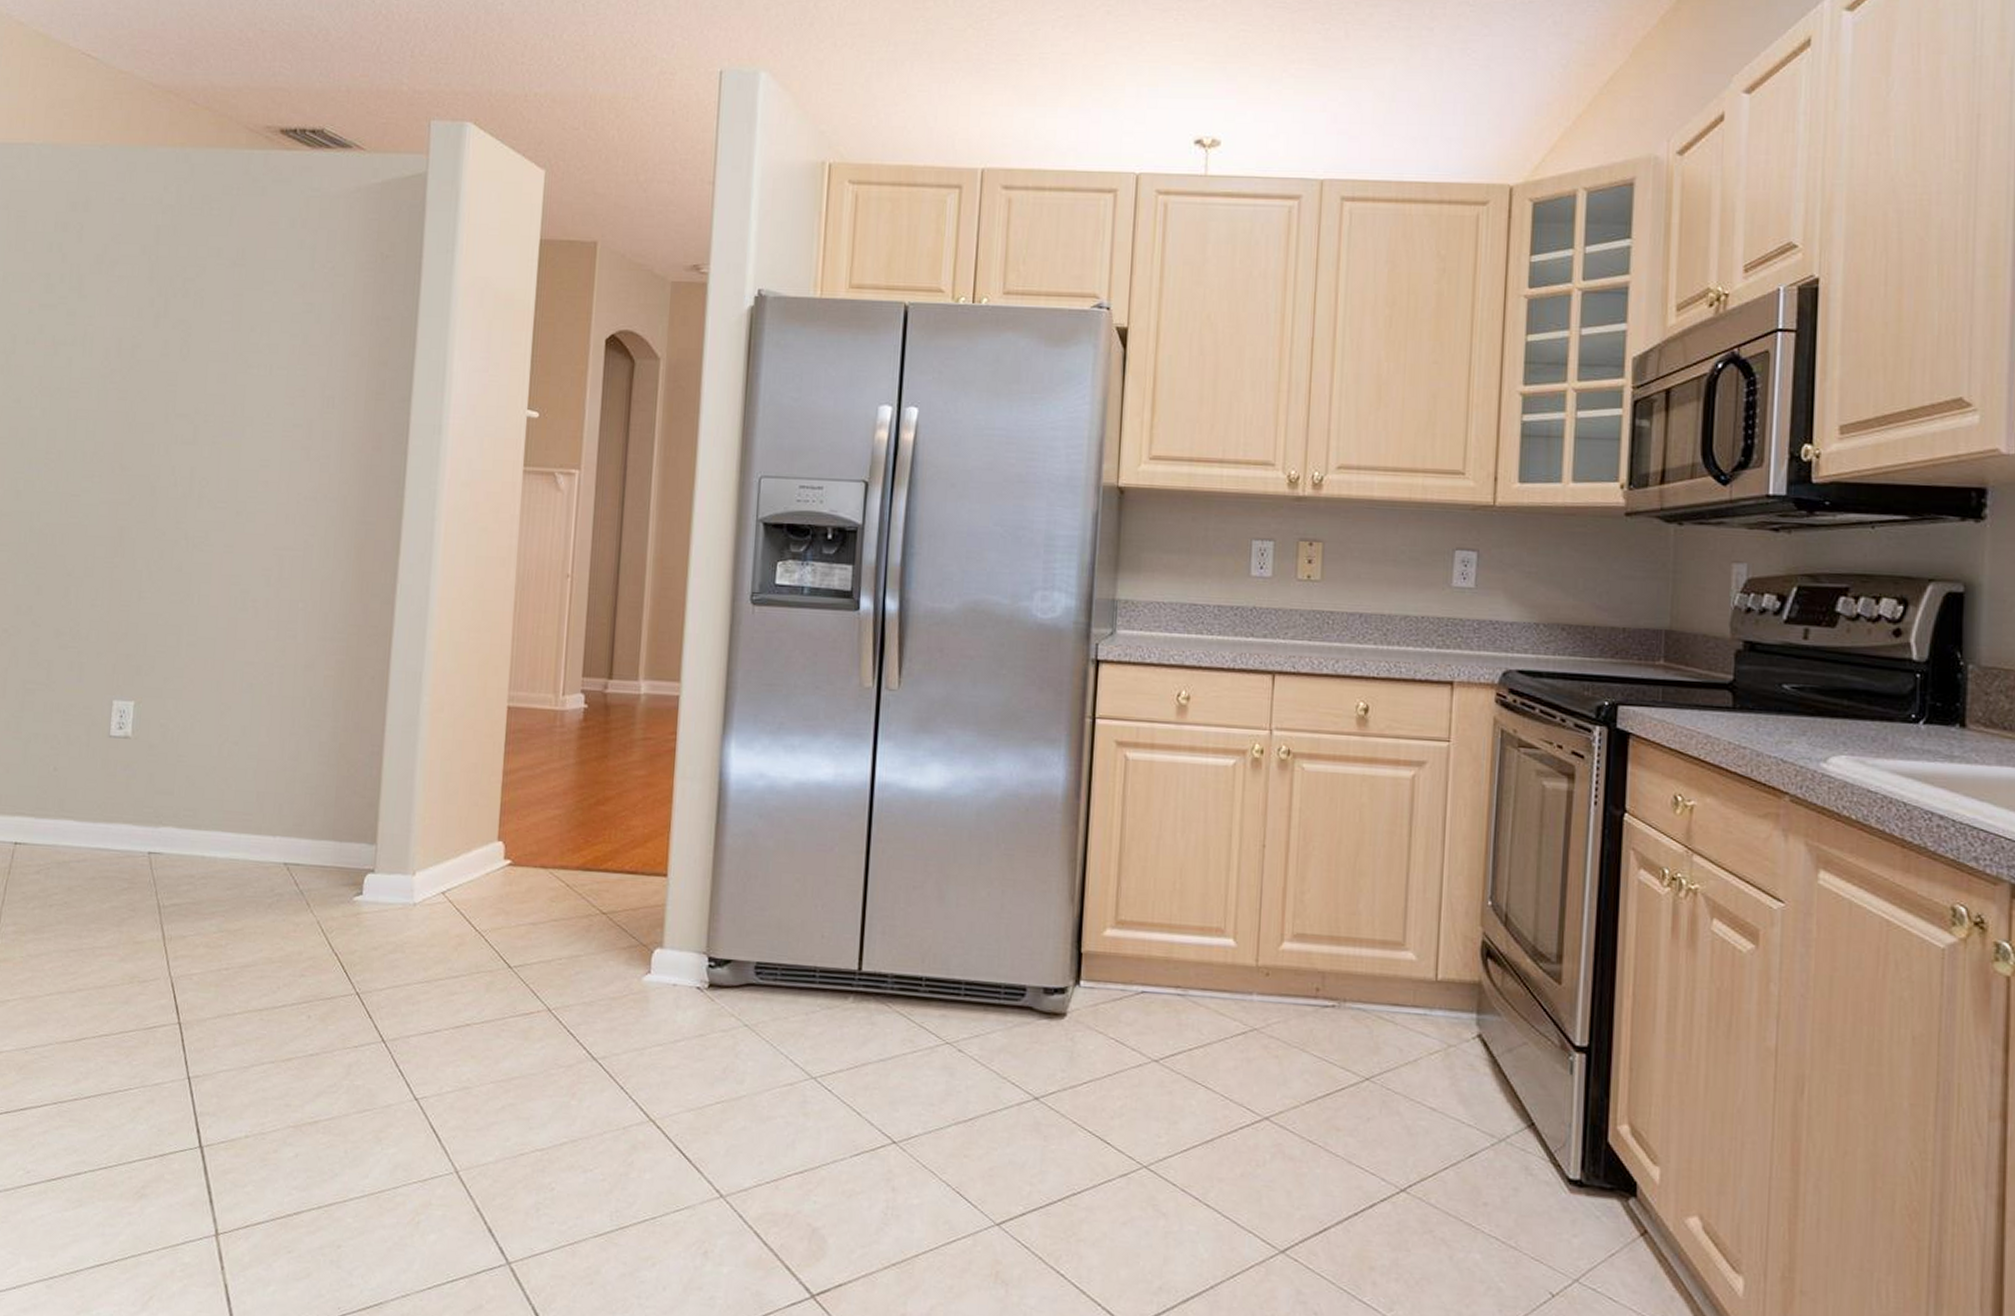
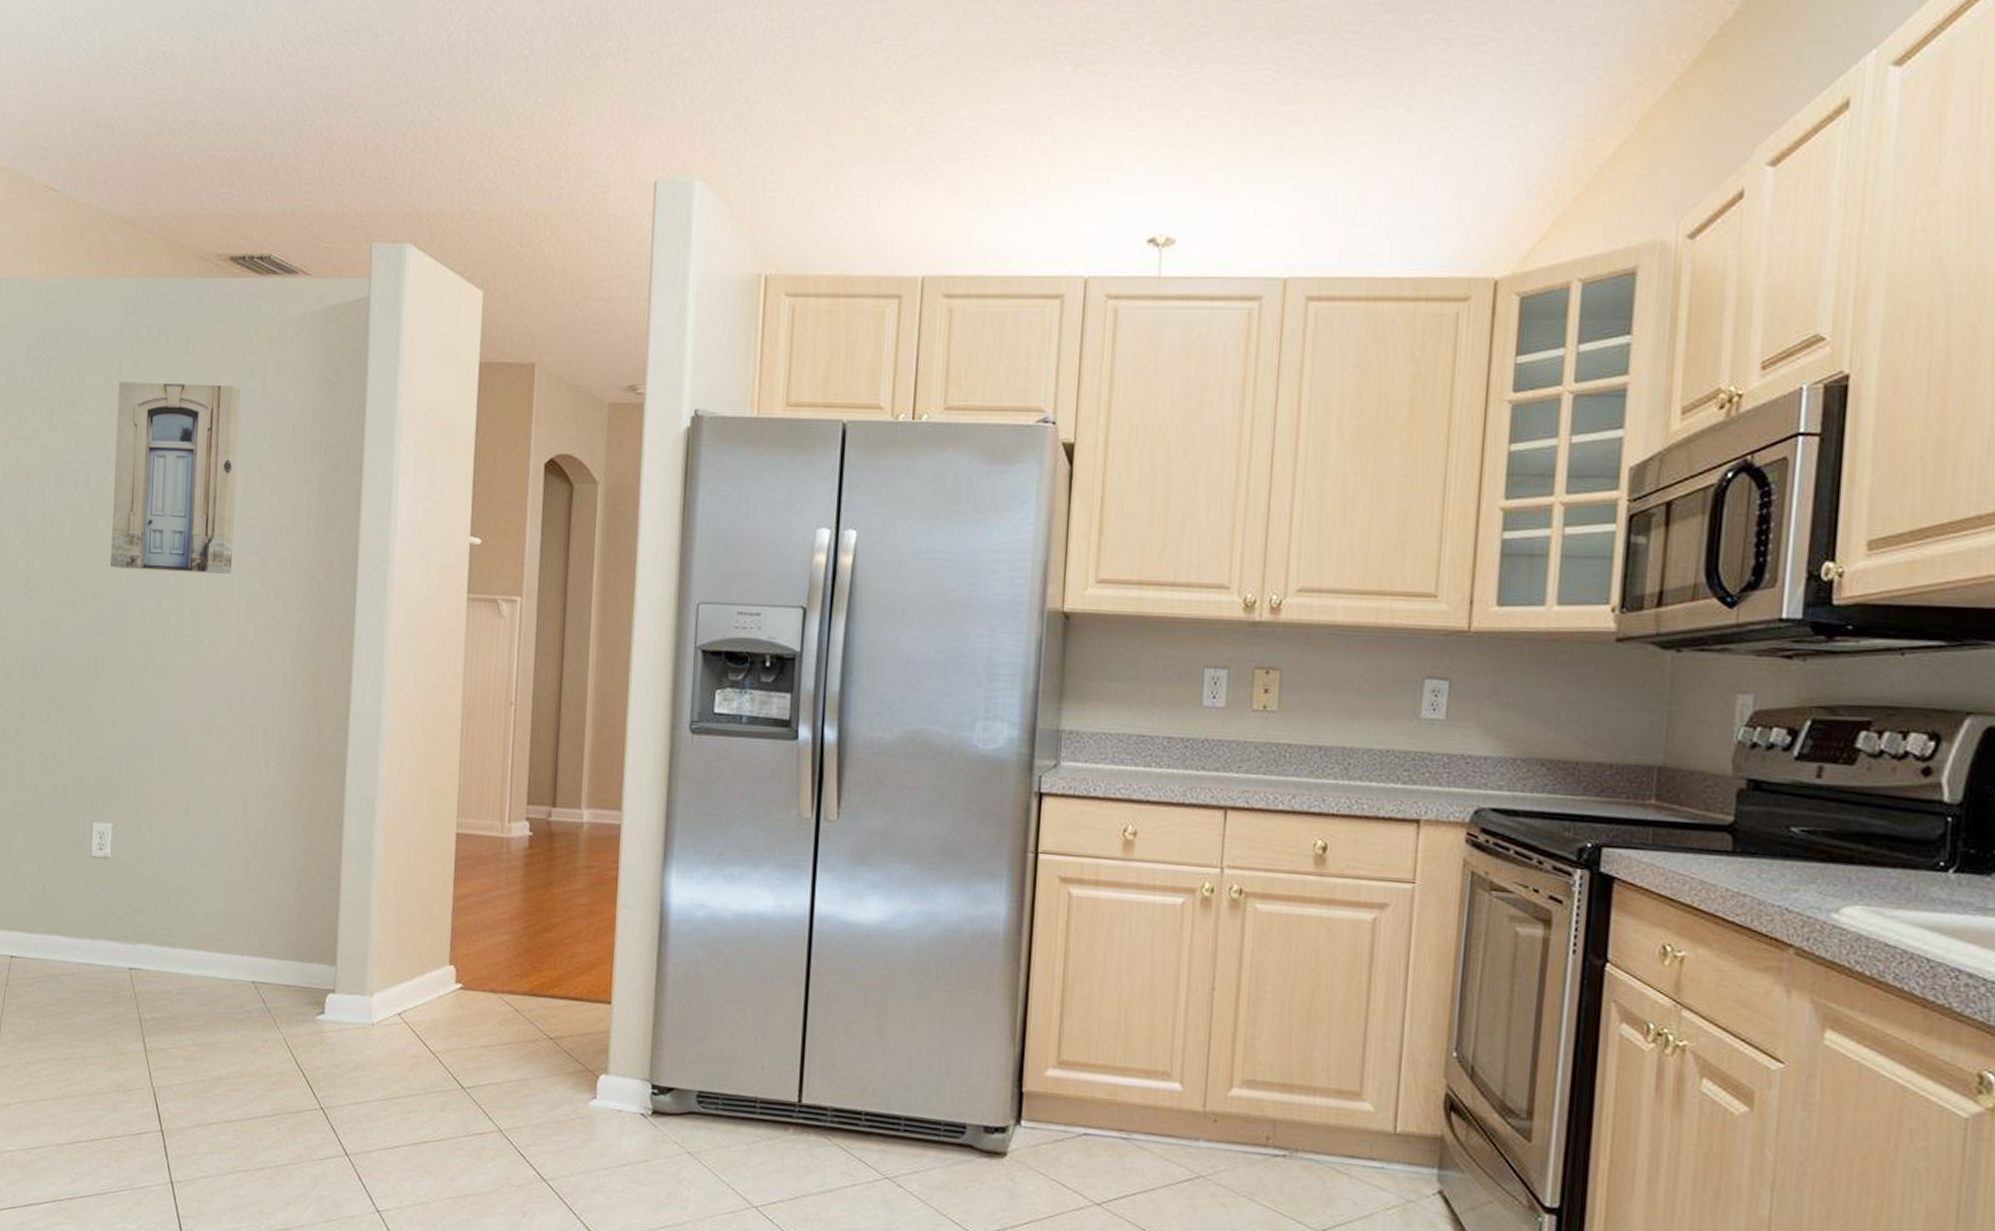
wall art: none [141,250,288,446] -> present [111,382,241,575]

